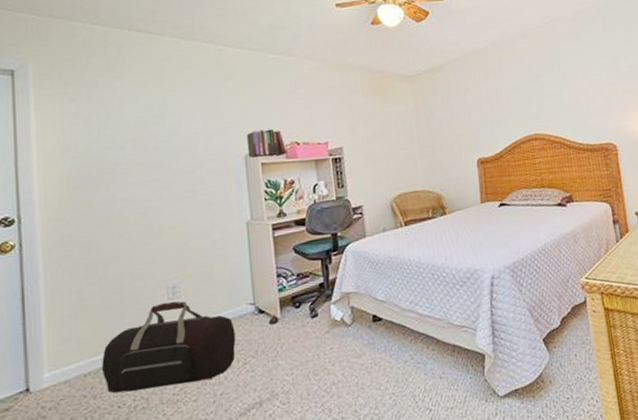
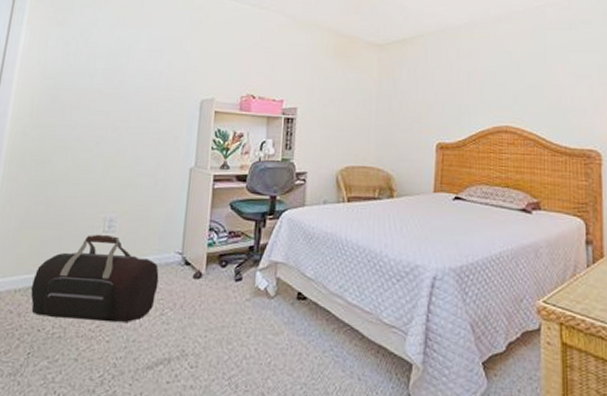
books: present [246,129,288,158] -> none [204,78,242,108]

